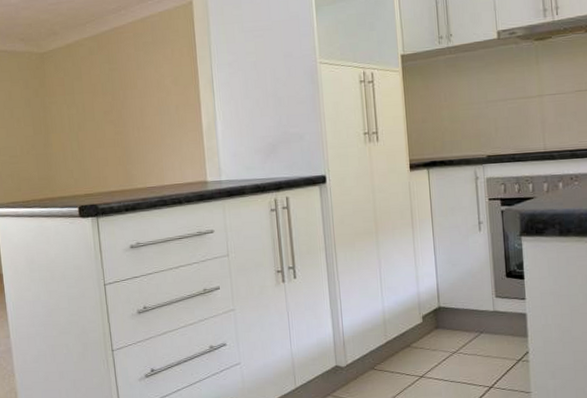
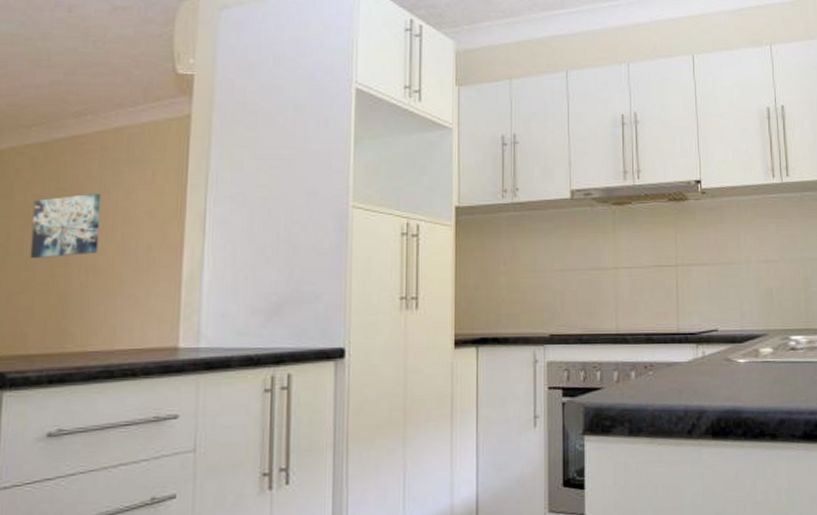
wall art: none [96,69,144,123] -> present [30,193,102,259]

